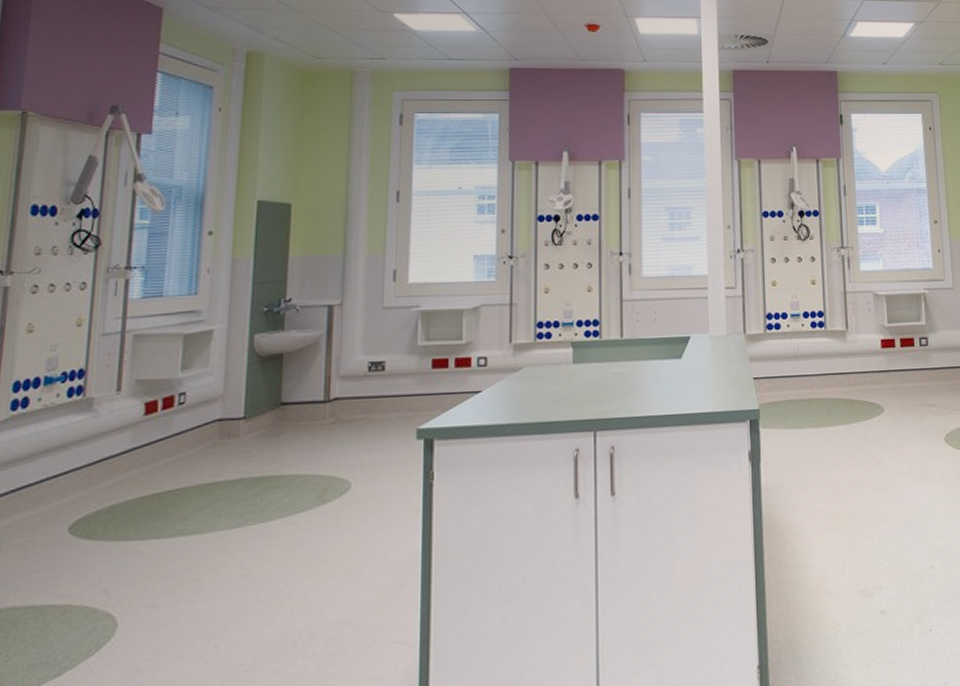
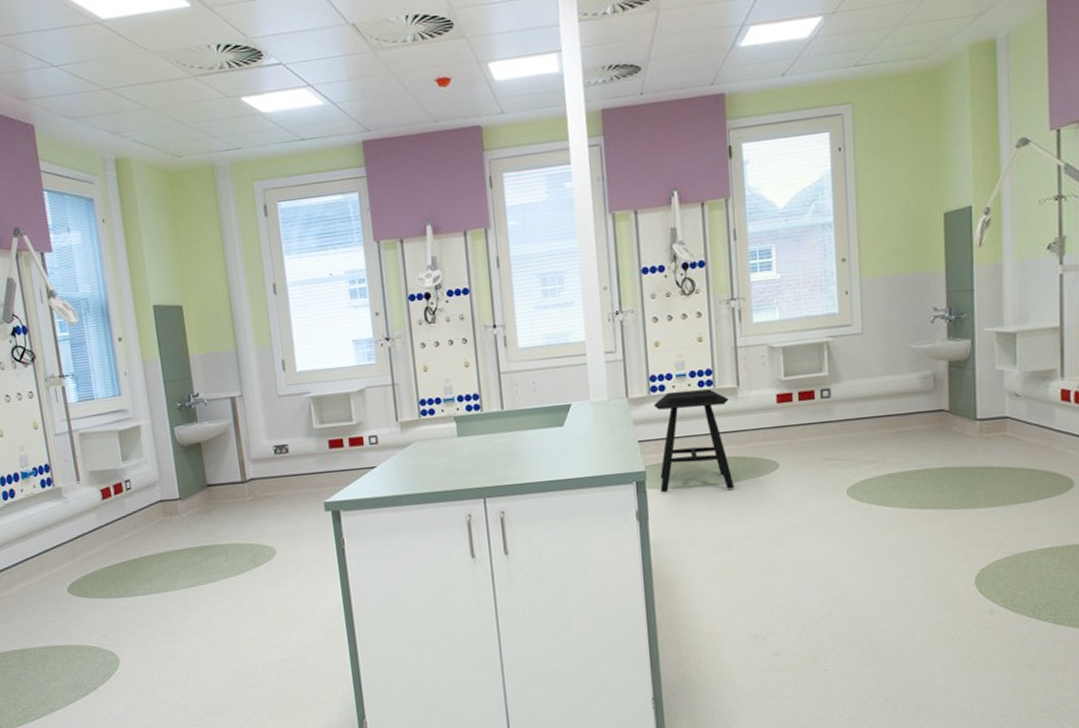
stool: none [768,330,843,433] -> present [653,389,734,493]

